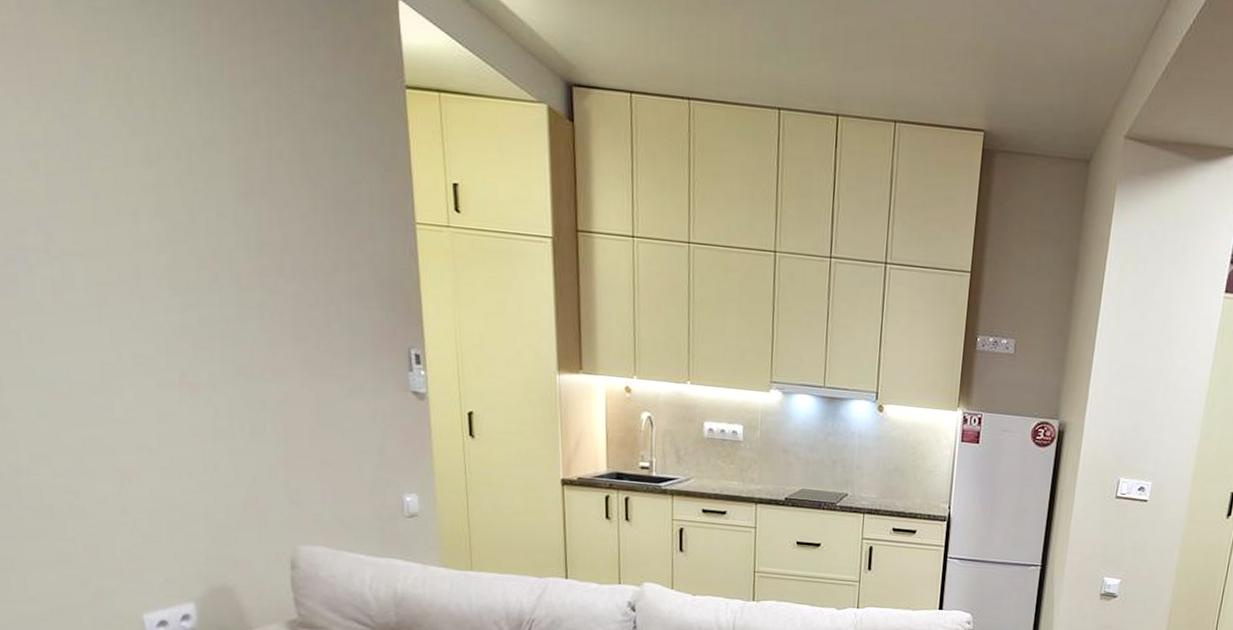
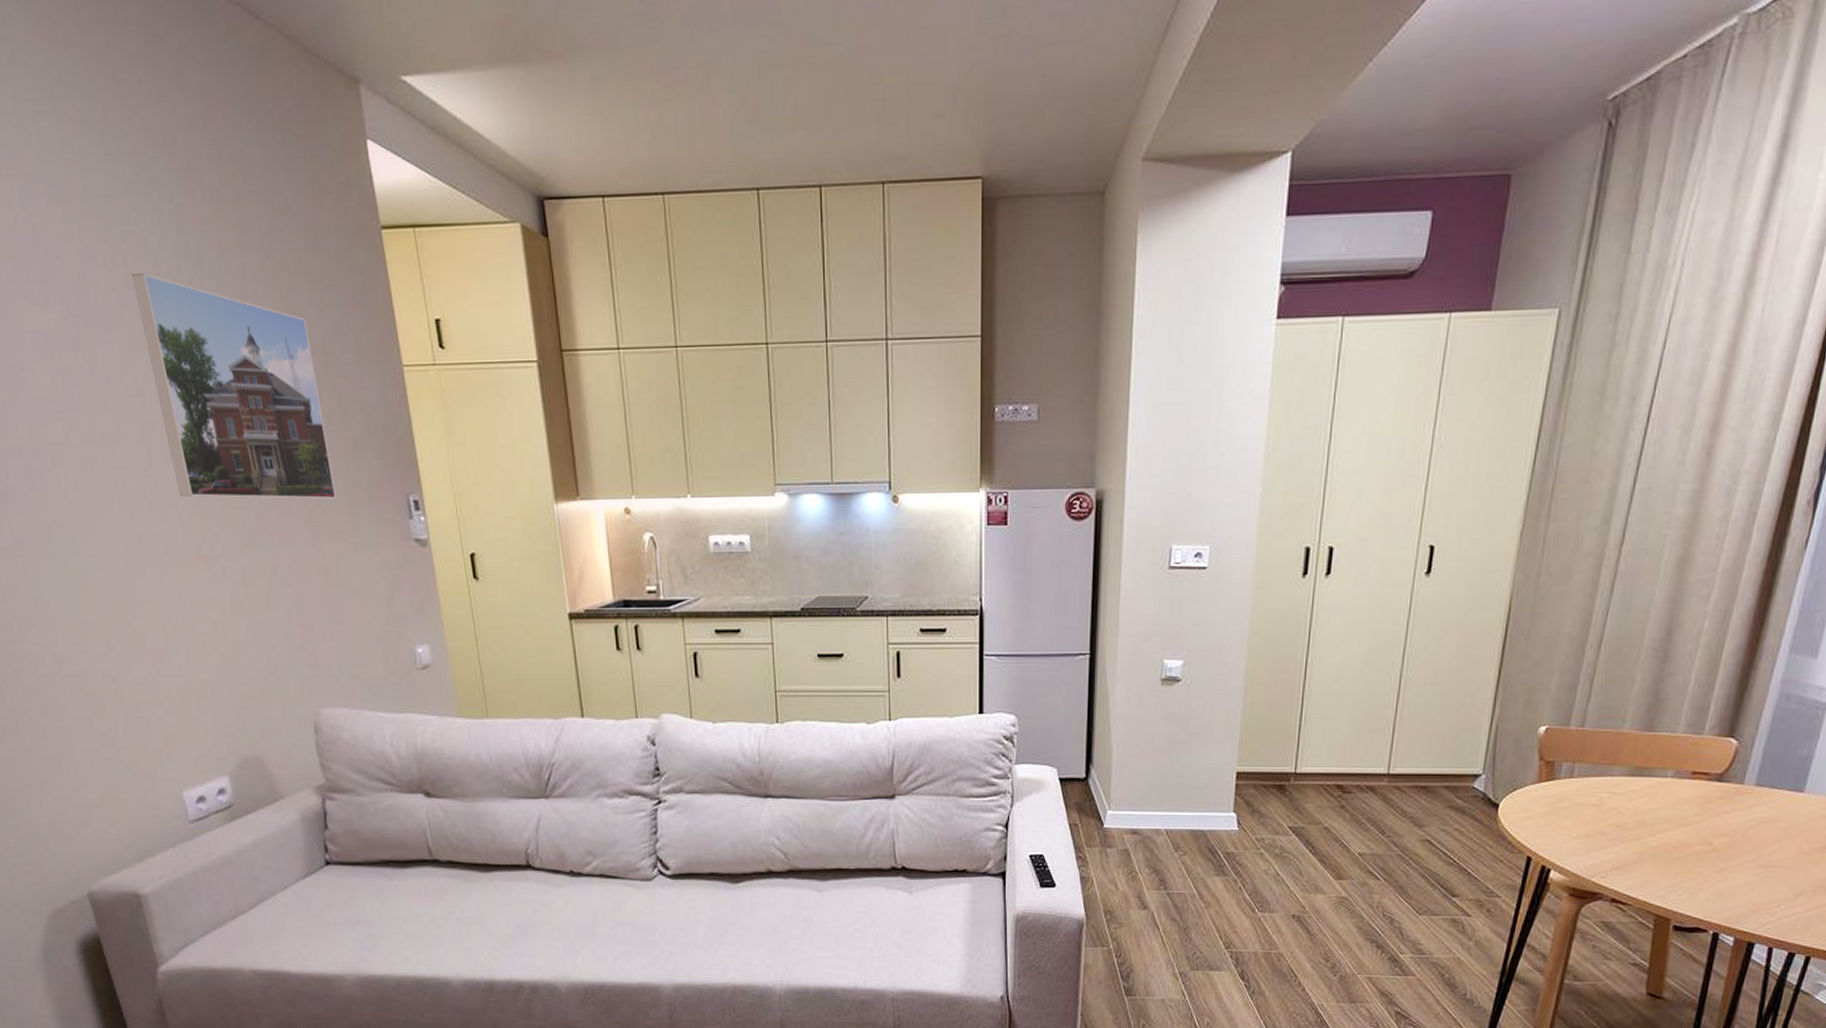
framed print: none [134,92,335,343] -> present [131,273,336,500]

